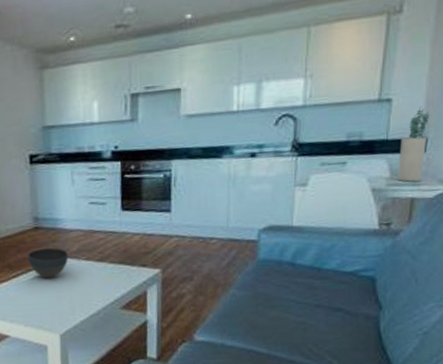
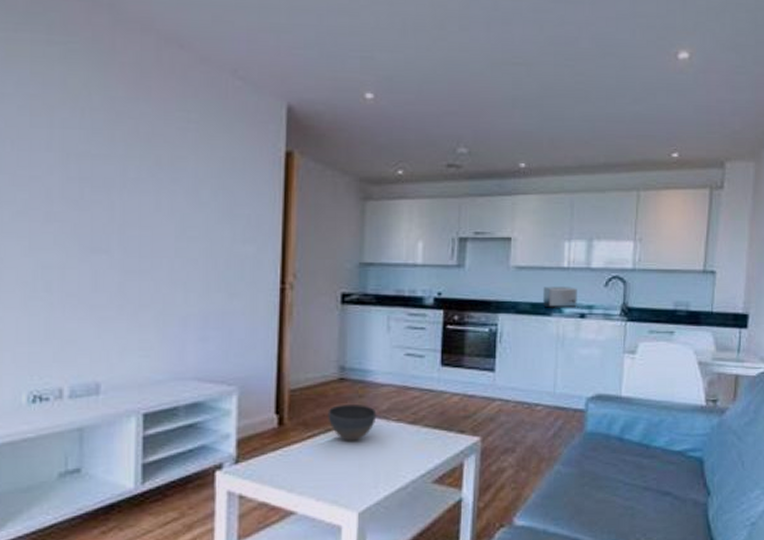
toaster: none [214,128,247,151] -> present [543,286,577,308]
vase: present [397,107,430,183] -> none [722,282,750,359]

